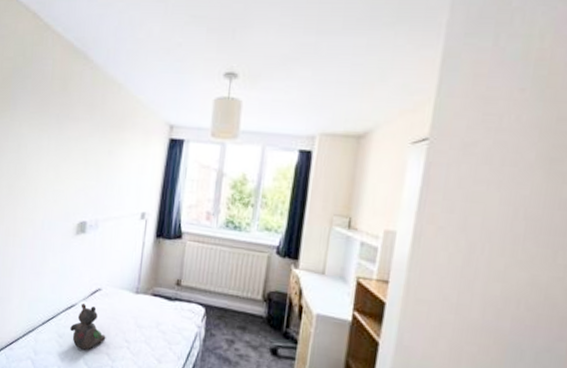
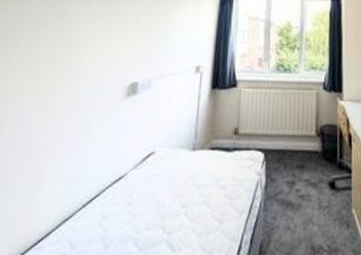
stuffed bear: present [70,304,106,350] -> none [117,173,161,228]

